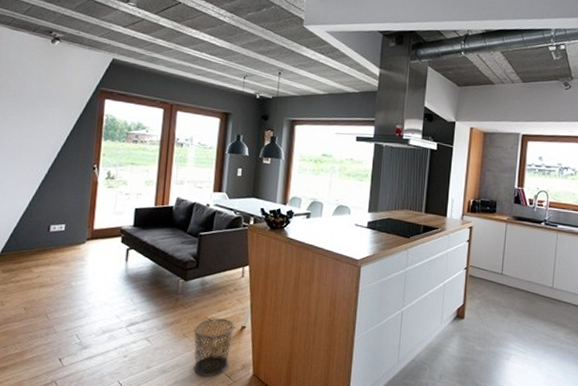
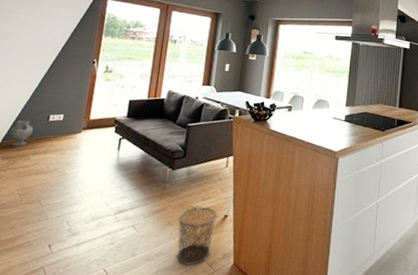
ceramic jug: none [8,230,34,259] -> present [10,119,34,147]

